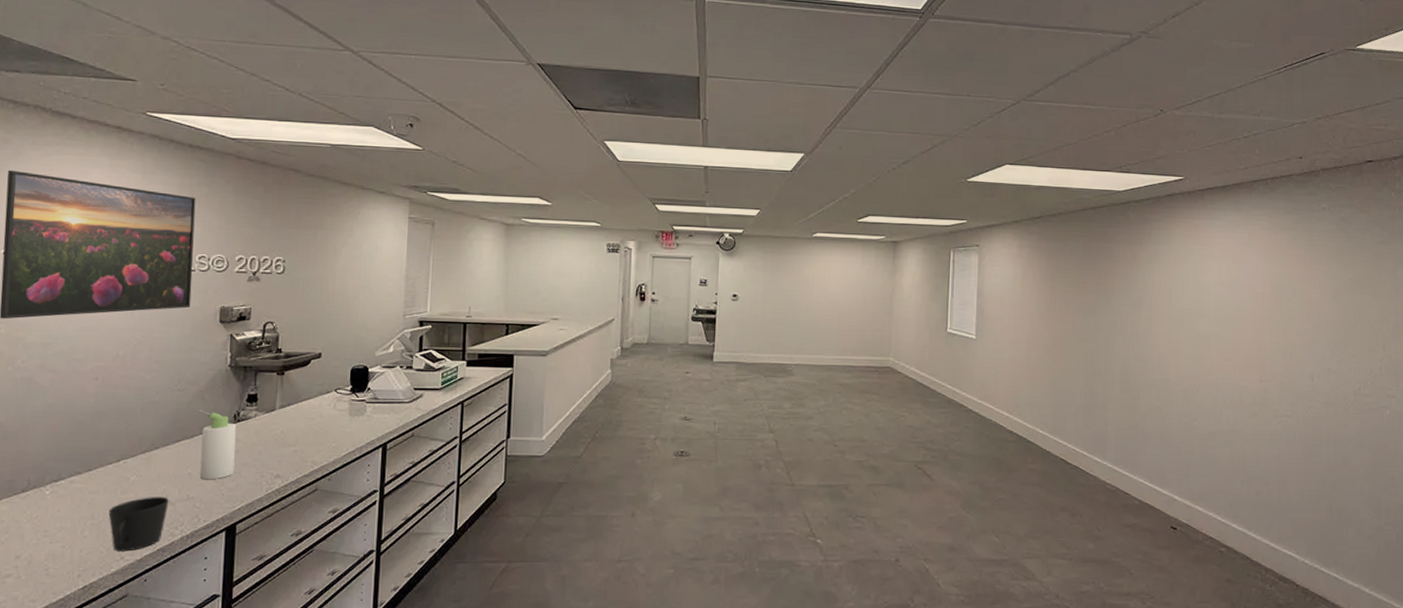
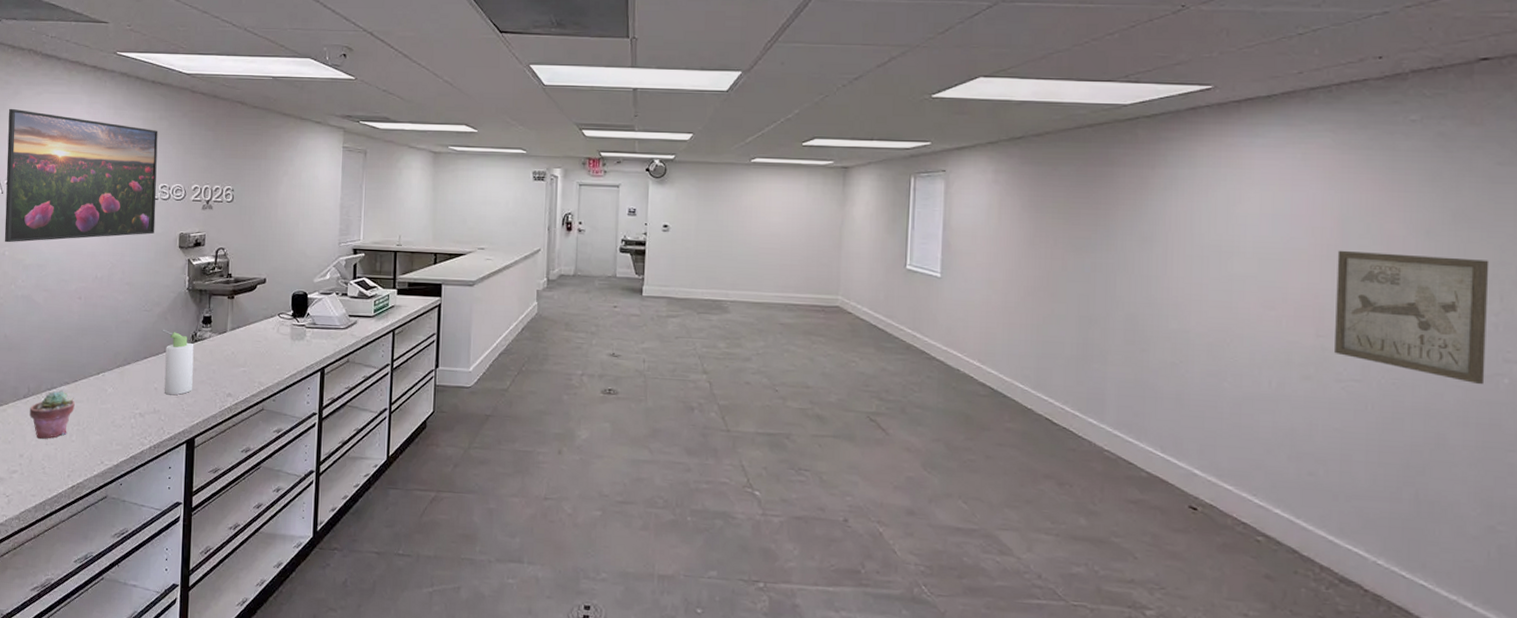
potted succulent: none [29,482,88,537] -> present [29,390,75,439]
cup: present [108,496,169,552] -> none [91,407,139,457]
wall art: none [1273,311,1375,416] -> present [1335,250,1489,385]

